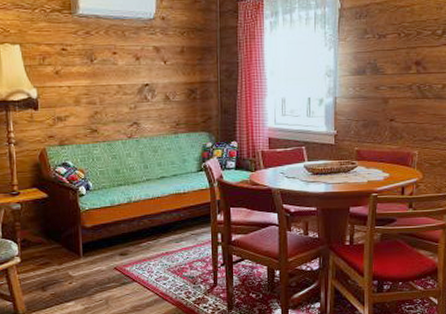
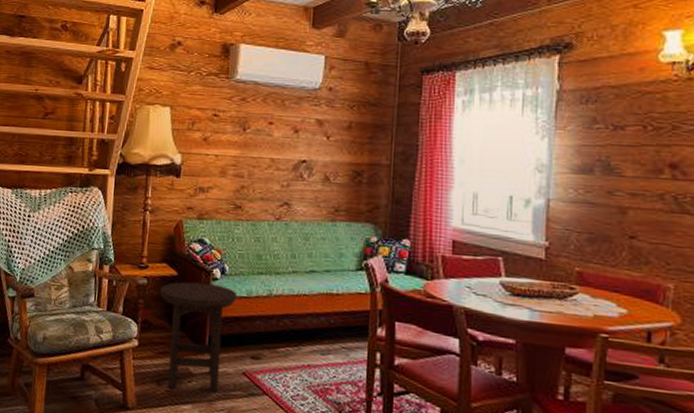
stool: none [33,199,102,291] -> present [160,281,237,392]

